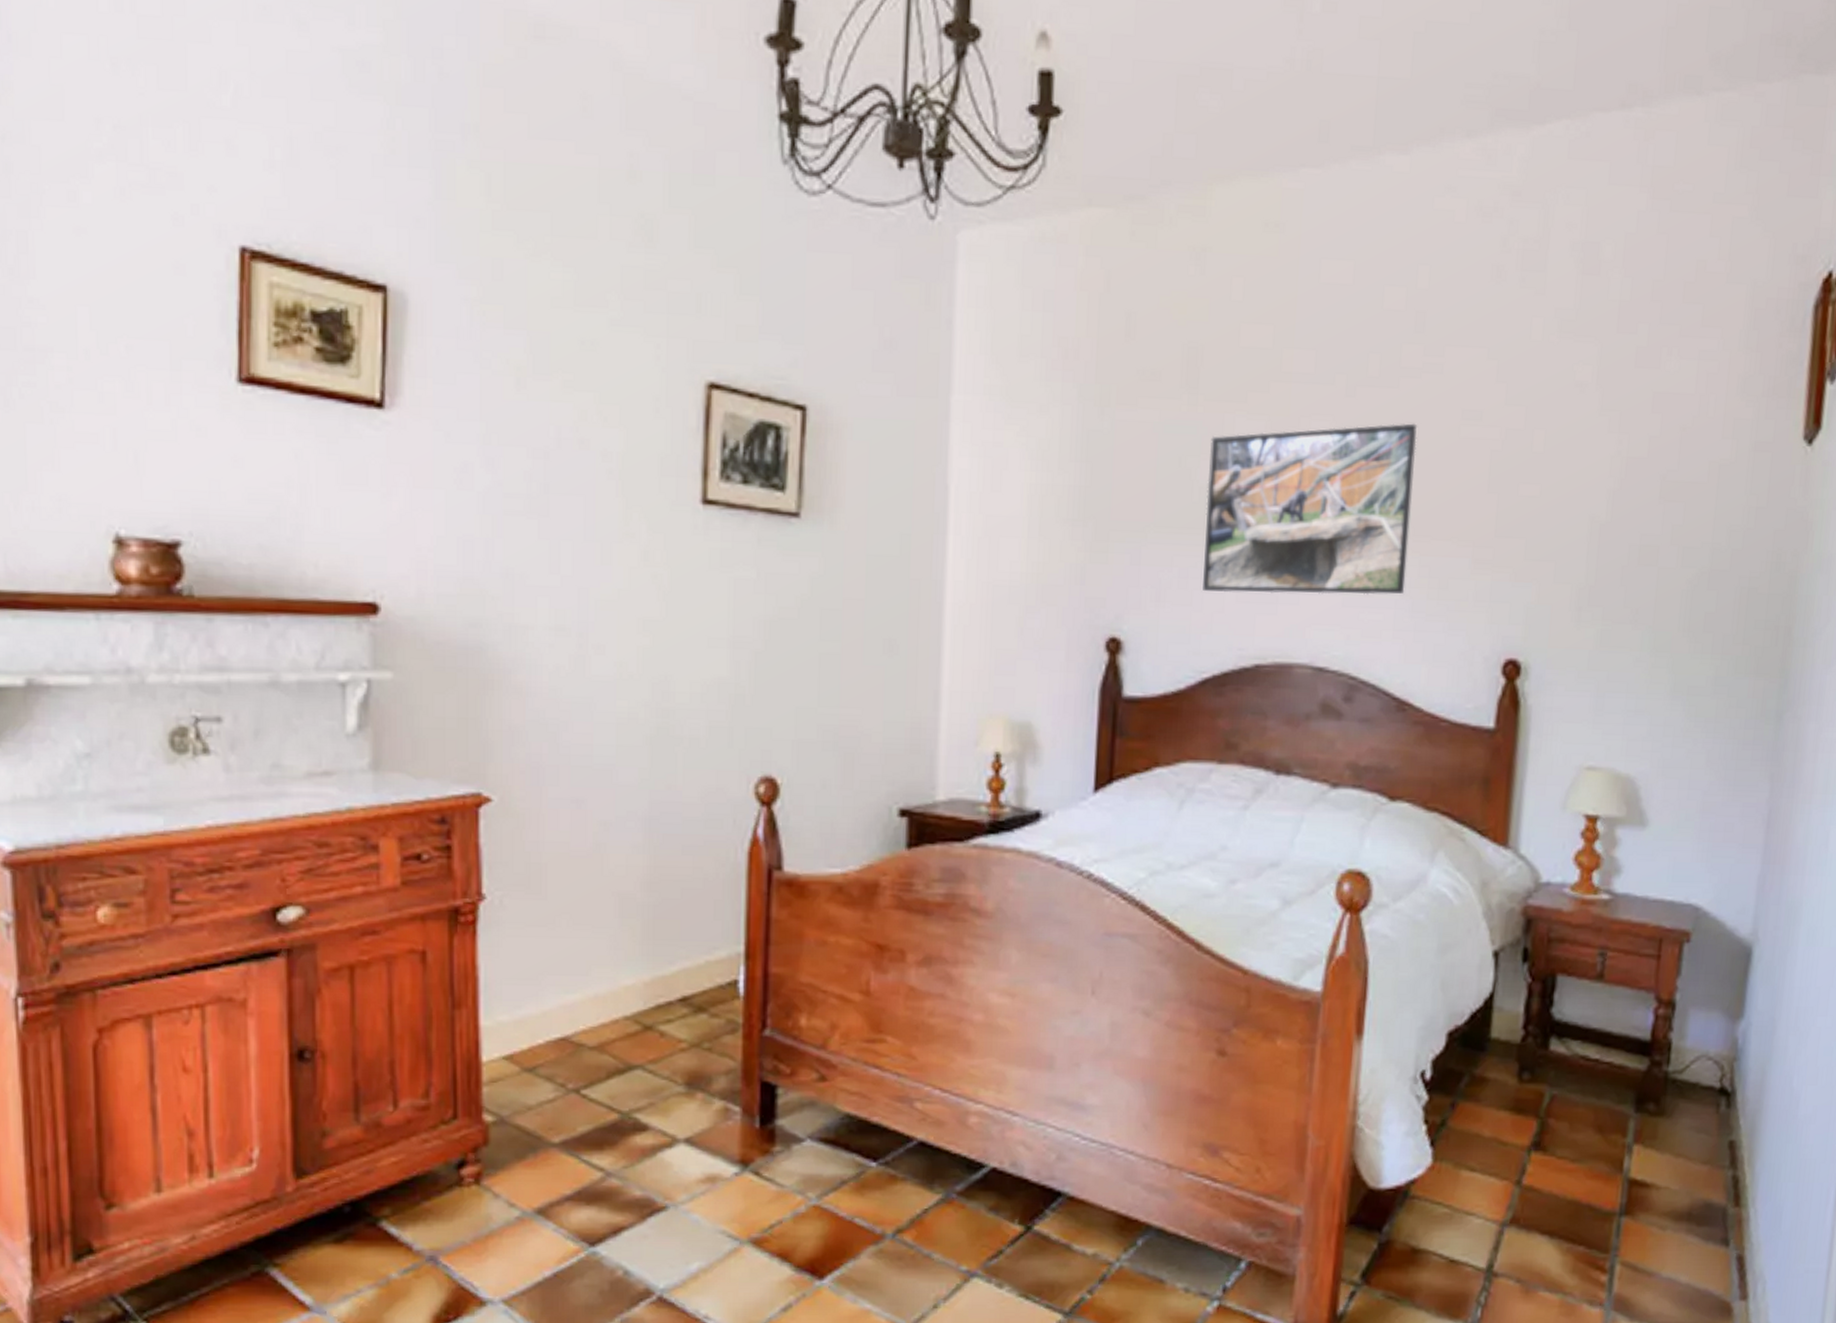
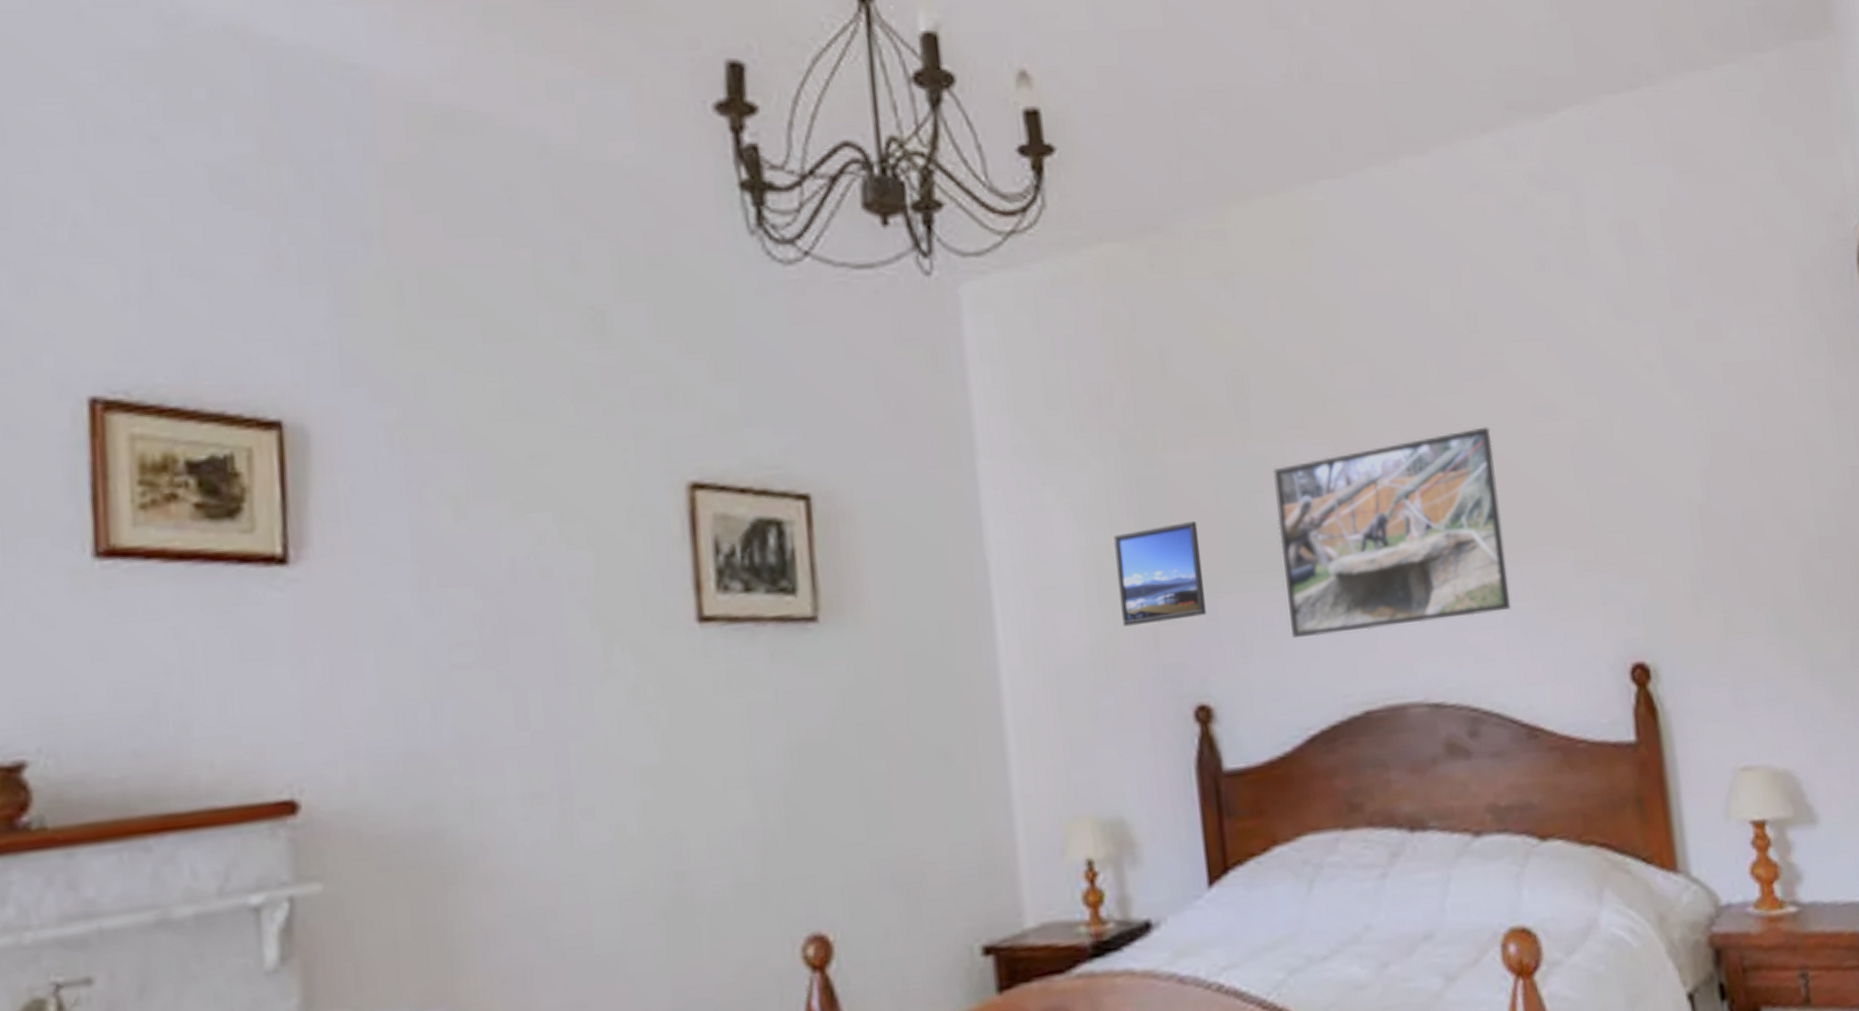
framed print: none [1056,474,1136,560] -> present [1113,521,1206,627]

